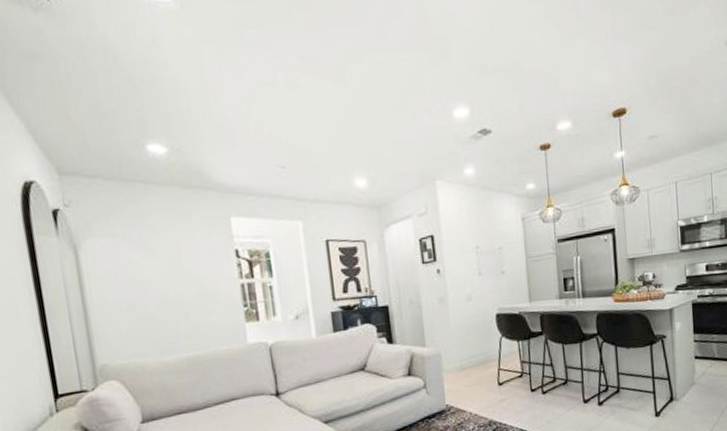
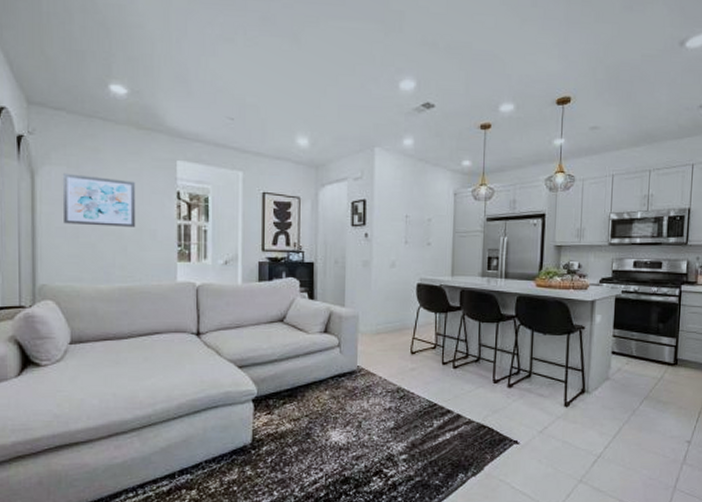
wall art: none [108,243,196,298] -> present [62,172,136,227]

